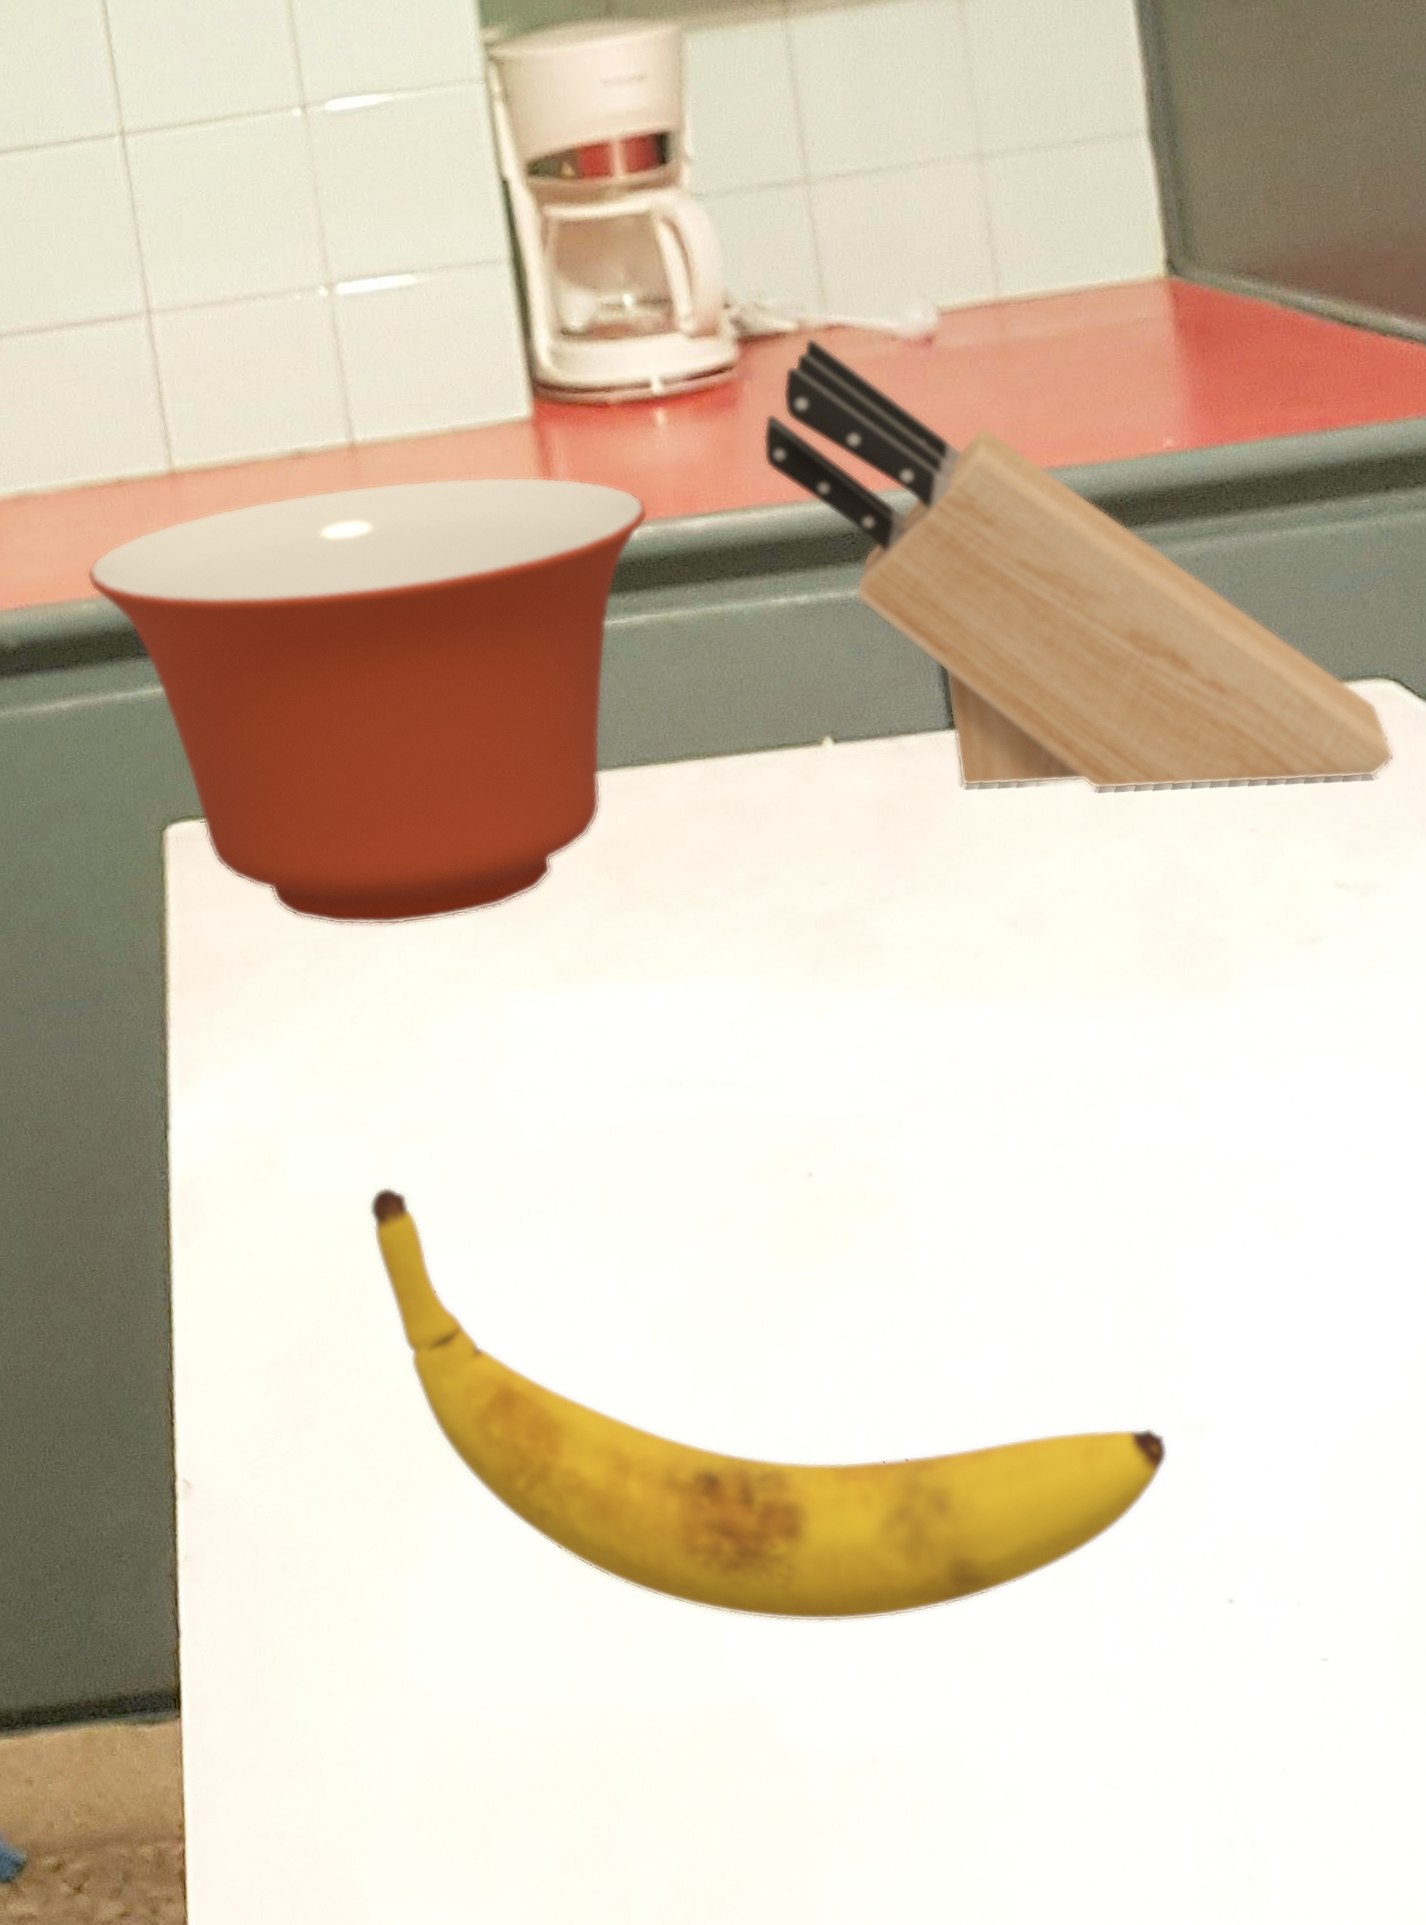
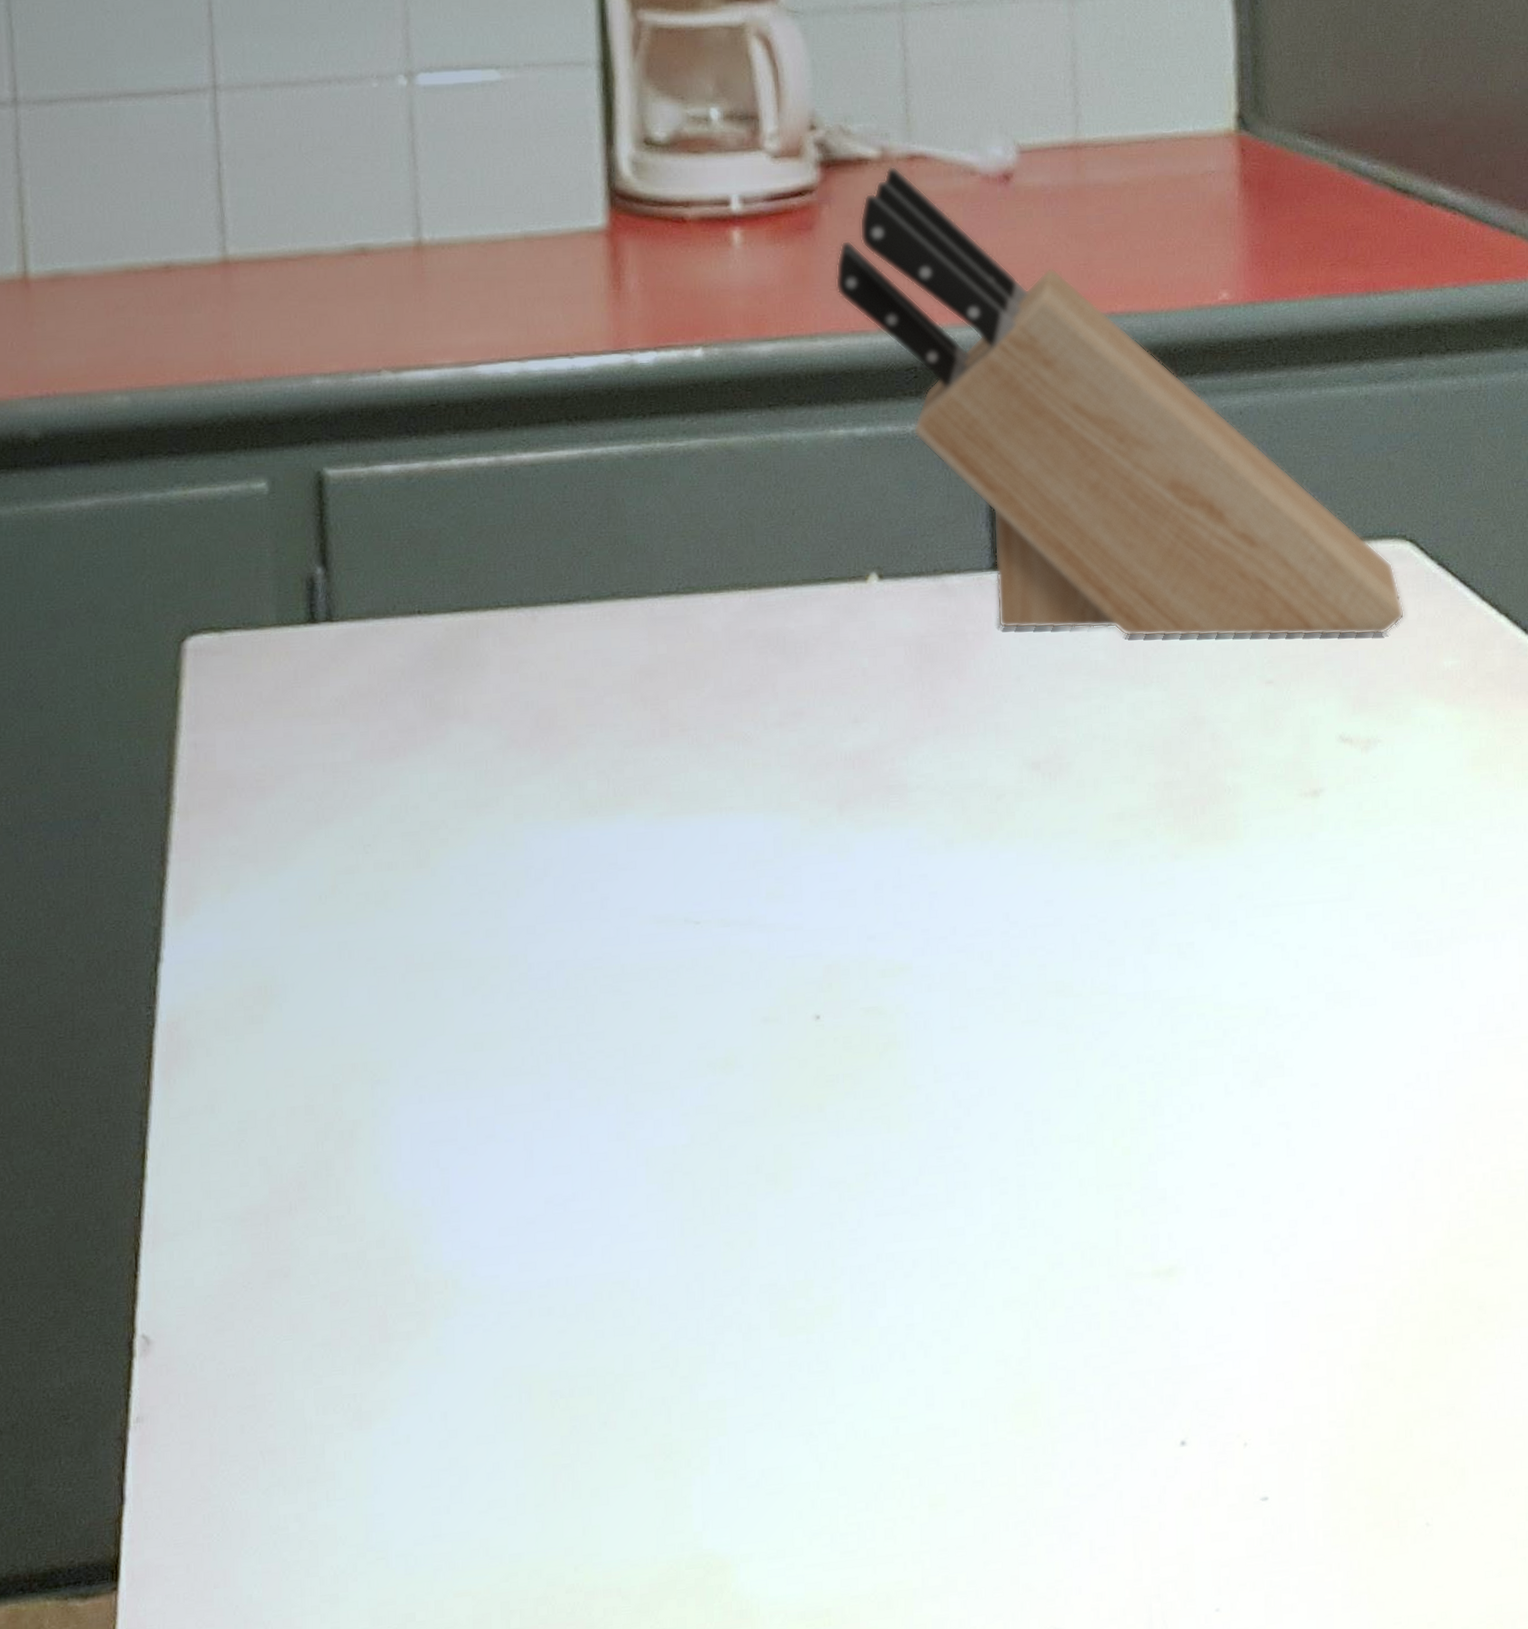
mixing bowl: present [86,476,649,926] -> none [122,285,716,751]
banana: present [369,1186,1169,1623] -> none [366,1024,1138,1474]

